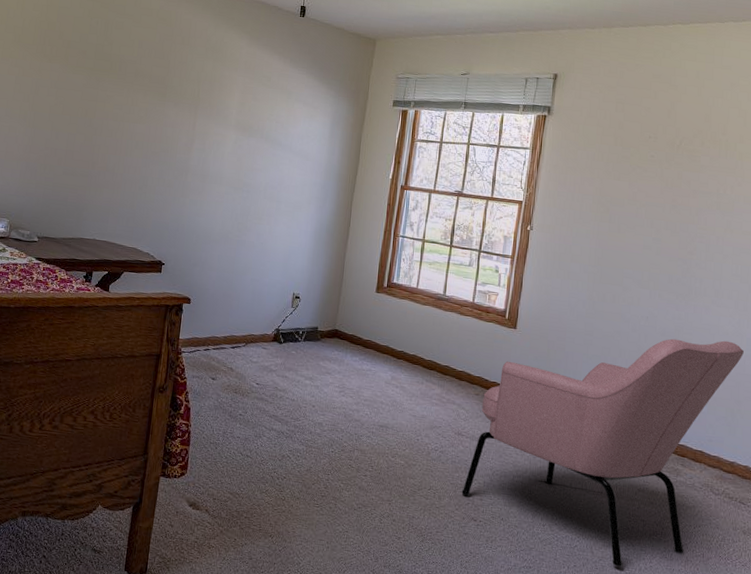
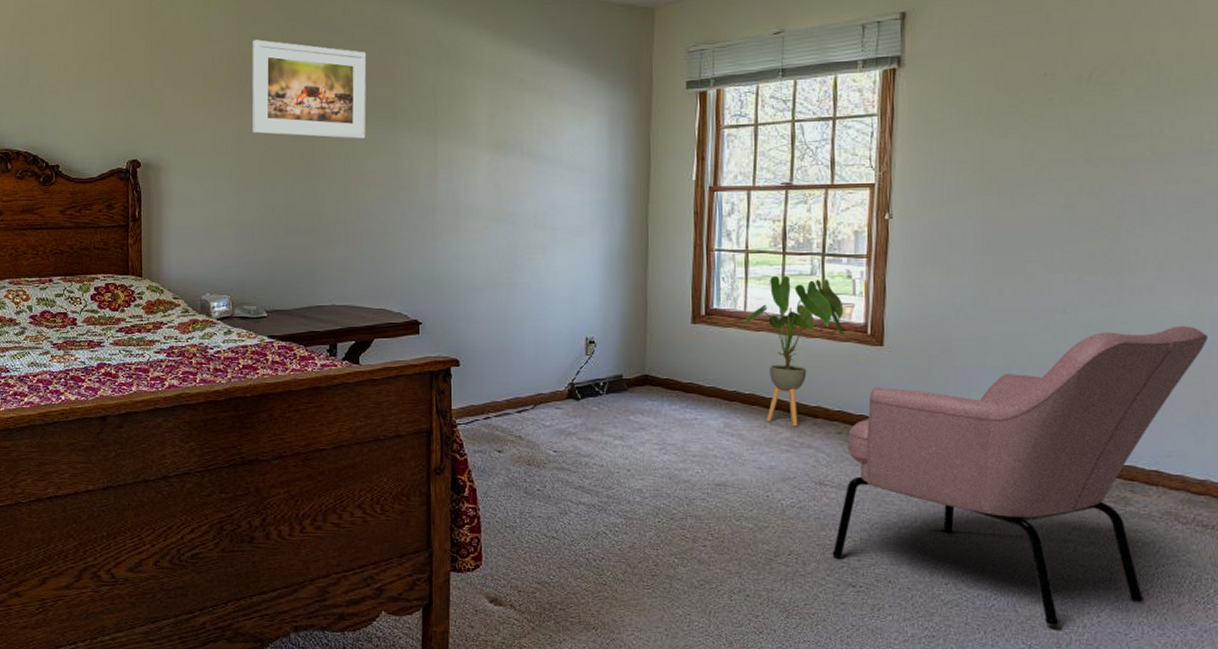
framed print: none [47,11,150,106] -> present [252,39,367,139]
house plant: none [412,263,490,386] -> present [740,275,844,427]

